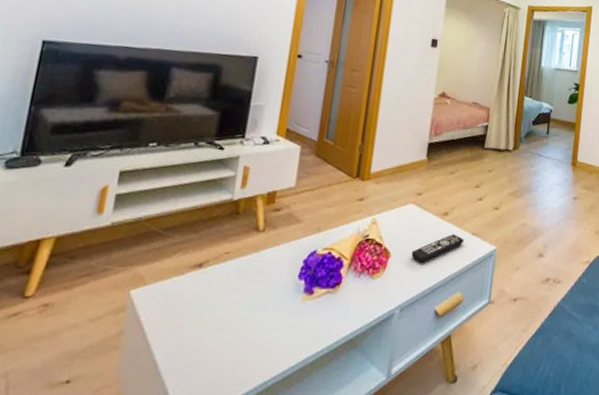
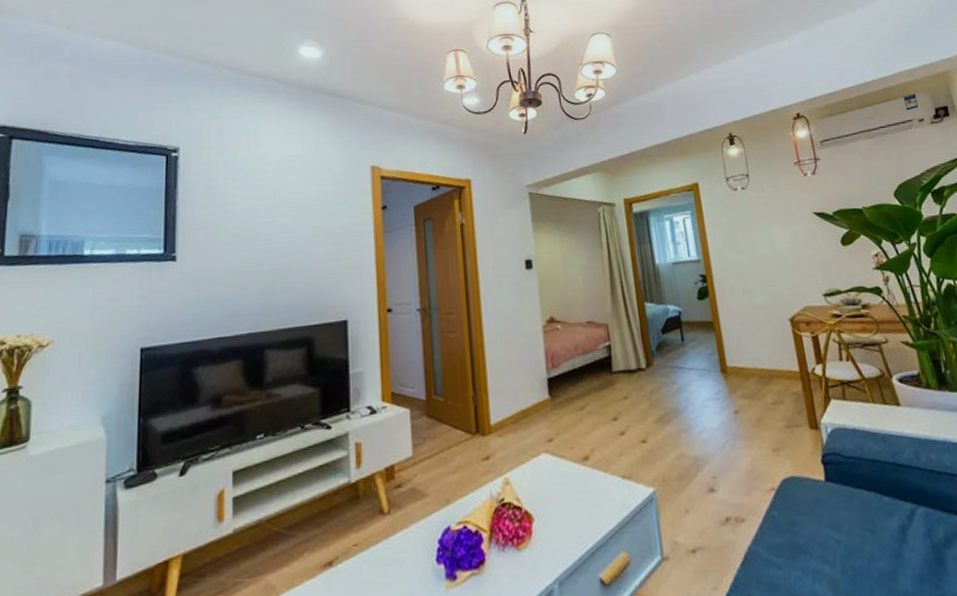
remote control: present [411,234,465,263] -> none [556,481,615,523]

